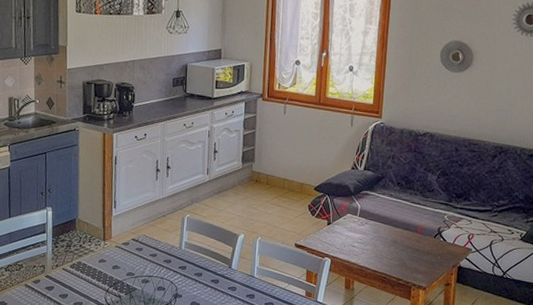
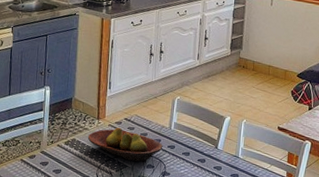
fruit bowl: none [94,248,174,284] -> present [87,127,163,162]

